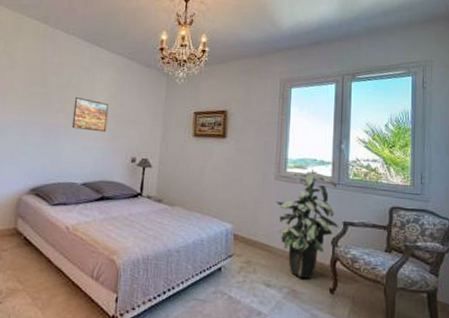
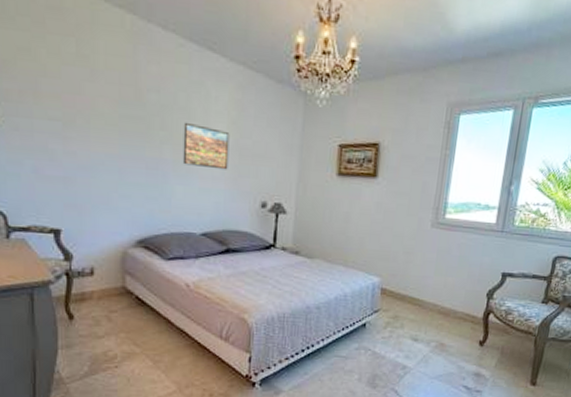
indoor plant: present [275,165,339,279] -> none [430,210,501,332]

